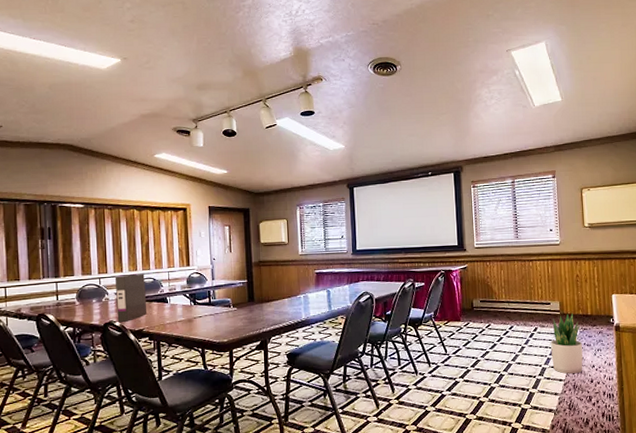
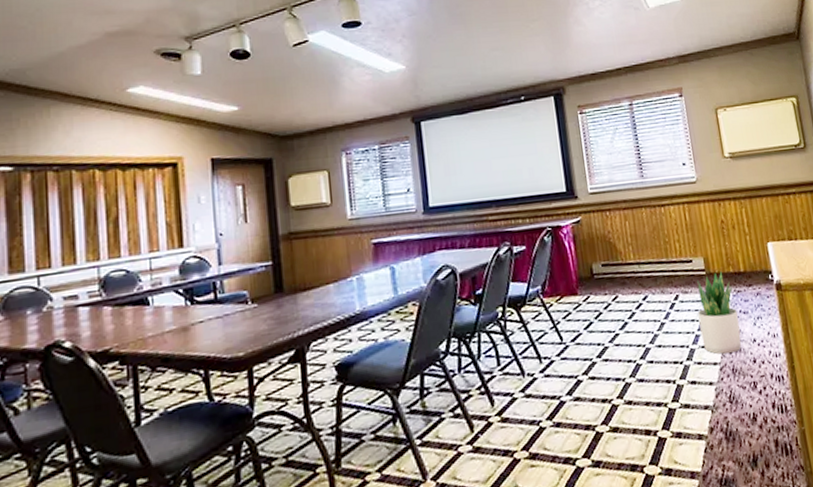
binder: present [114,274,148,322] -> none [63,264,117,342]

